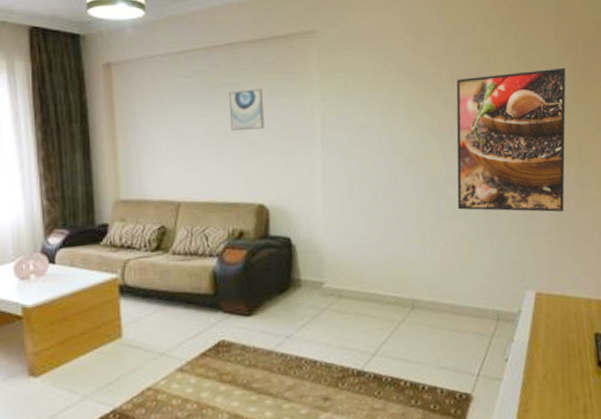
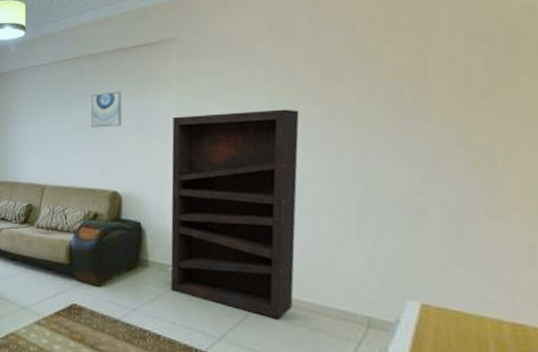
bookshelf: none [317,110,437,325] -> present [170,109,299,319]
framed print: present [456,67,566,212] -> none [322,61,476,220]

